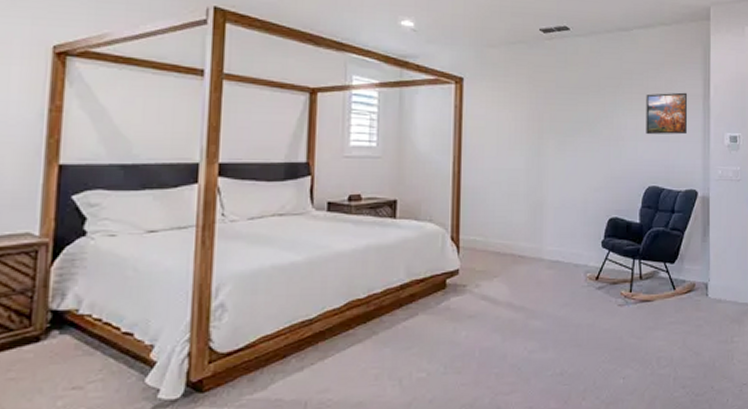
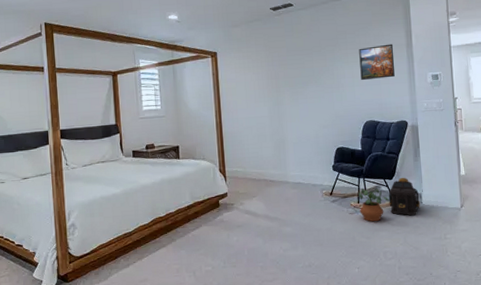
potted plant: none [631,272,669,318] -> present [358,188,390,222]
backpack: none [668,261,706,312] -> present [388,177,421,216]

